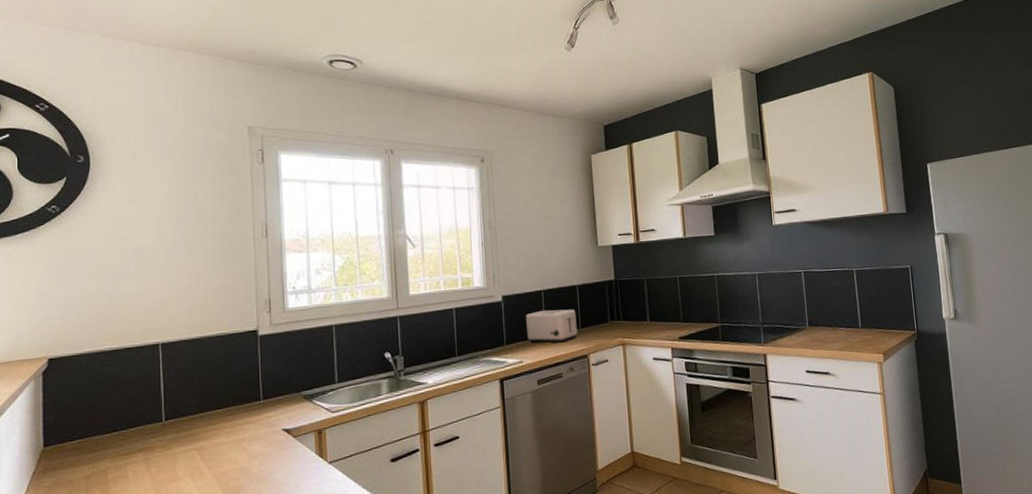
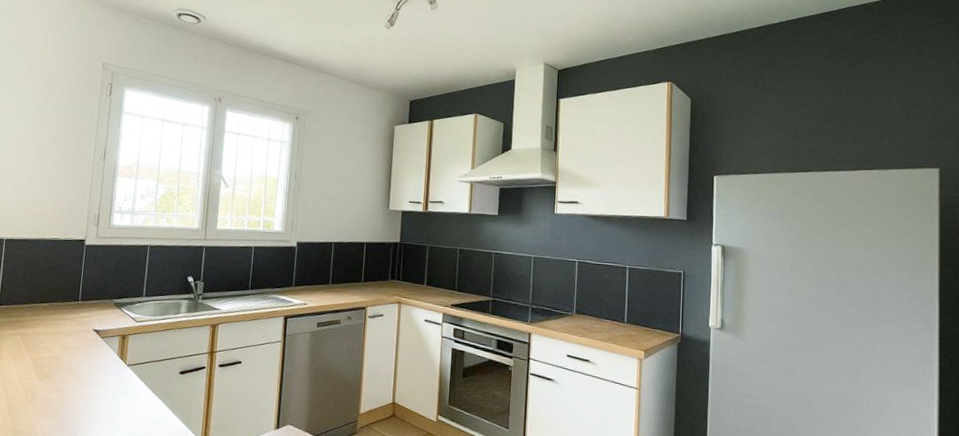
toaster: present [525,309,578,343] -> none [314,260,361,292]

